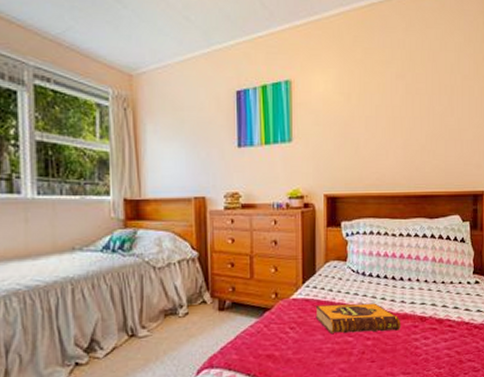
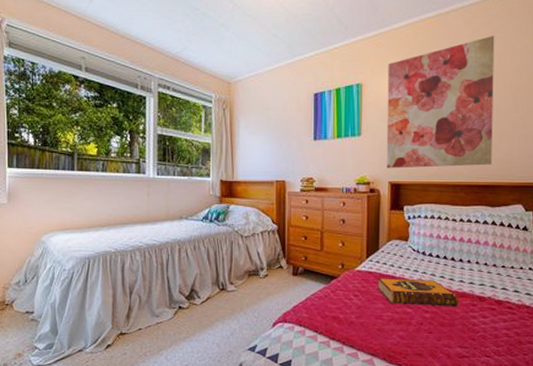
wall art: none [319,30,429,179] -> present [386,35,495,169]

